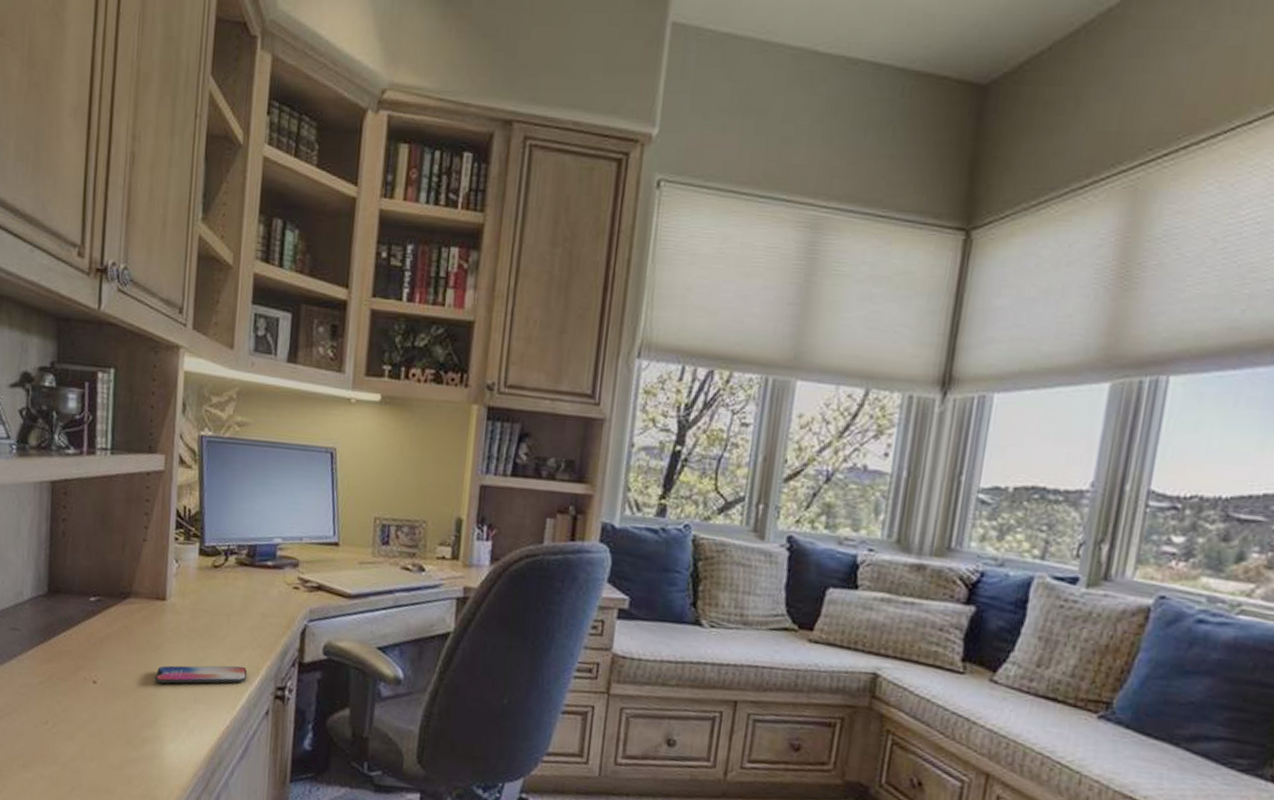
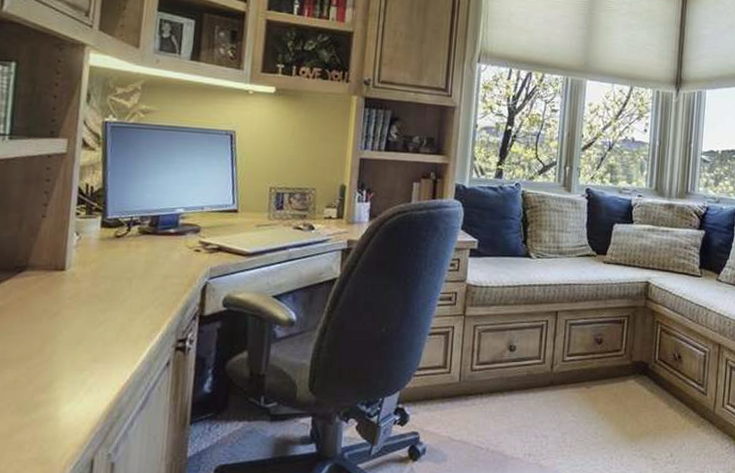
smartphone: present [154,665,247,684] -> none [50,324,149,348]

